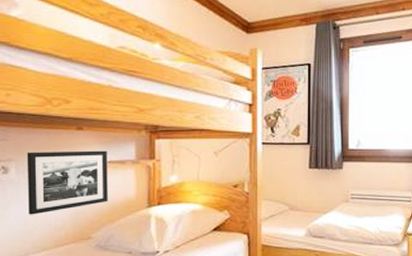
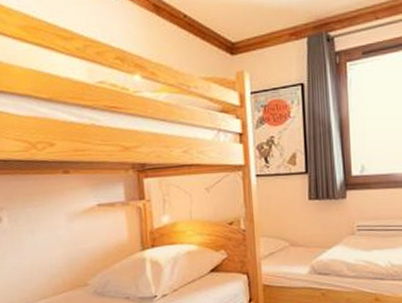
picture frame: present [26,150,108,215] -> none [17,193,101,264]

